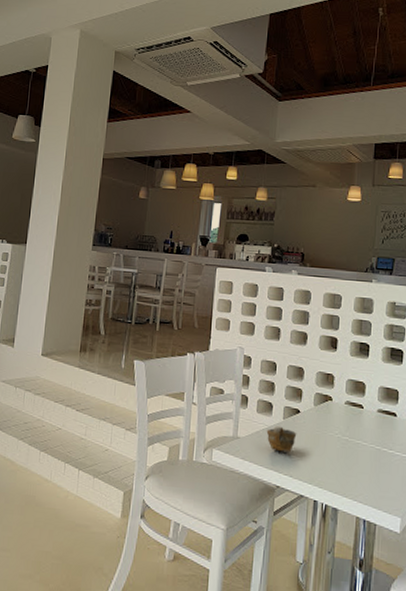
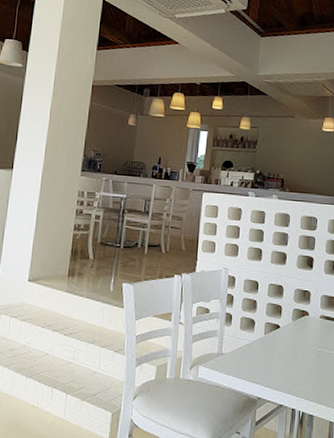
cup: present [266,426,297,452] -> none [249,341,277,365]

